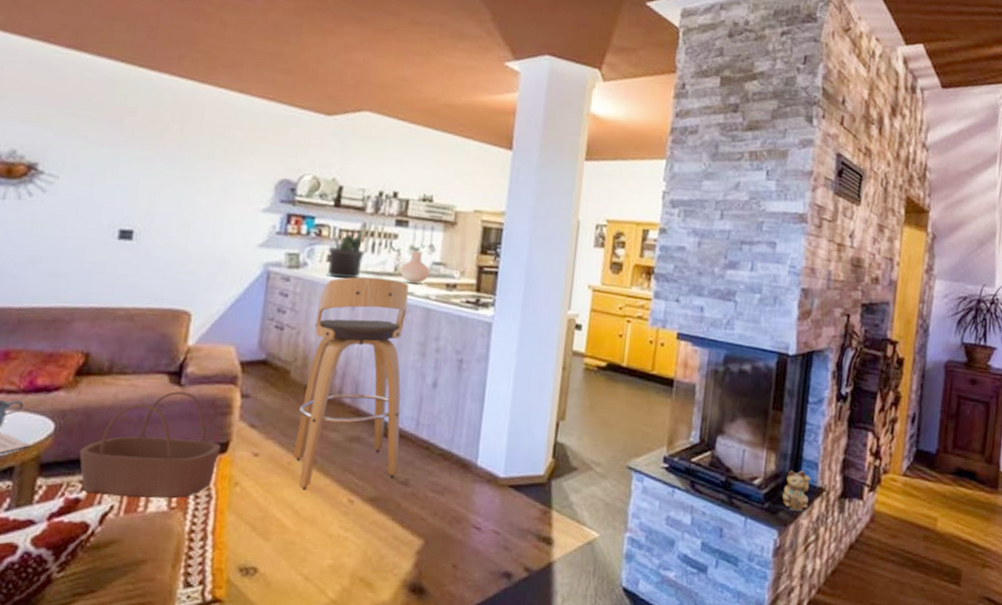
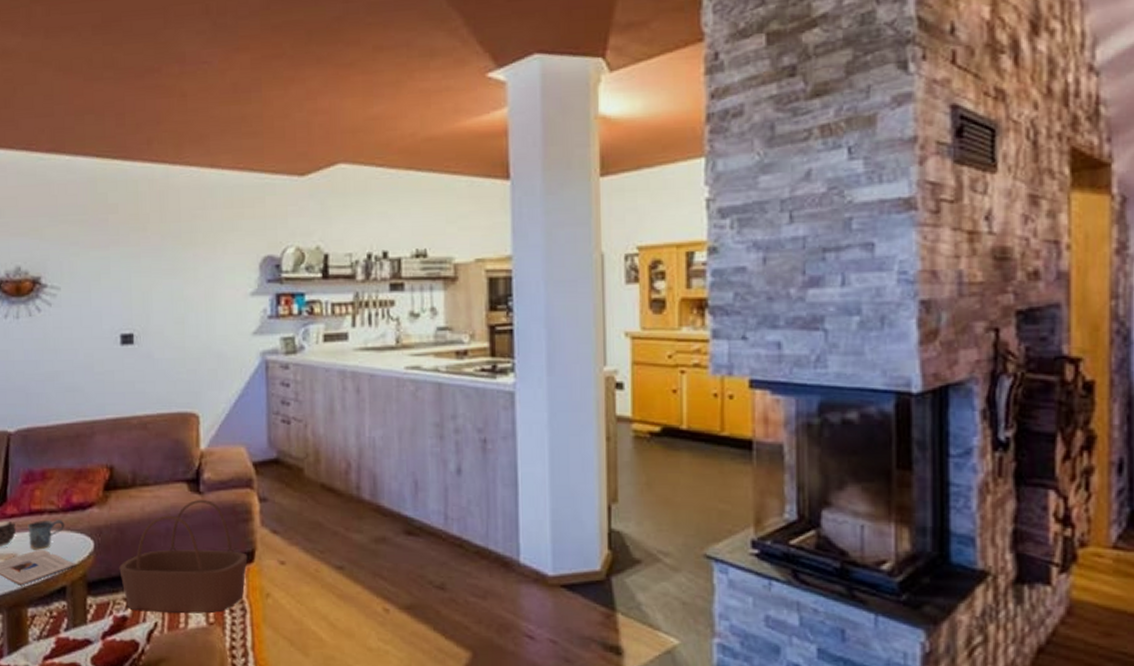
bar stool: present [294,277,409,491] -> none [319,353,432,600]
planter: present [328,226,366,279] -> none [323,299,363,359]
vase: present [399,250,431,284] -> none [401,316,436,356]
decorative figurine: present [781,470,812,512] -> none [925,549,967,605]

